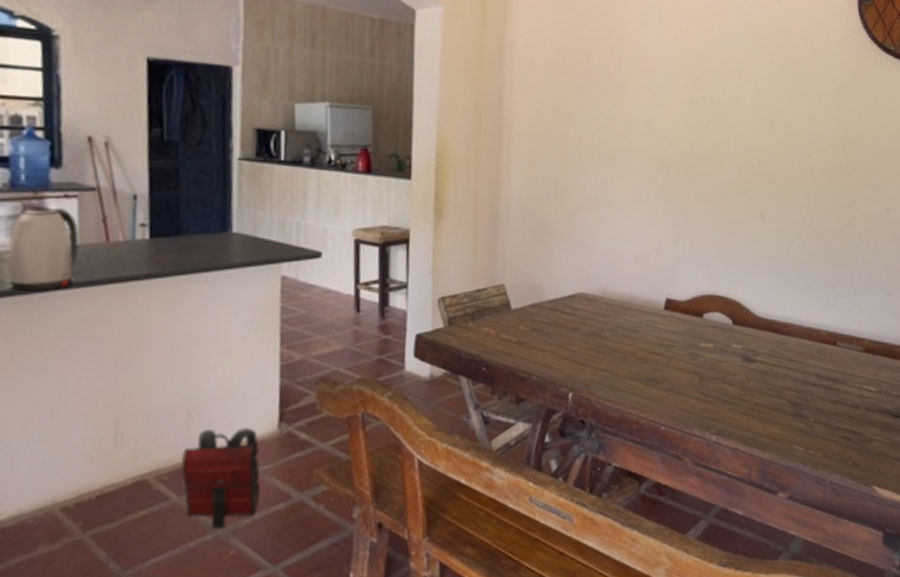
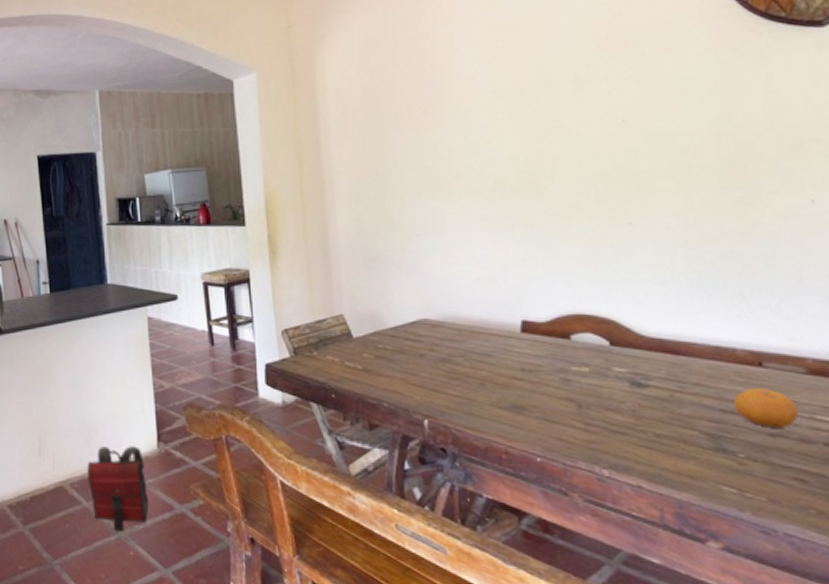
fruit: none [813,362,854,396] -> present [733,387,799,428]

